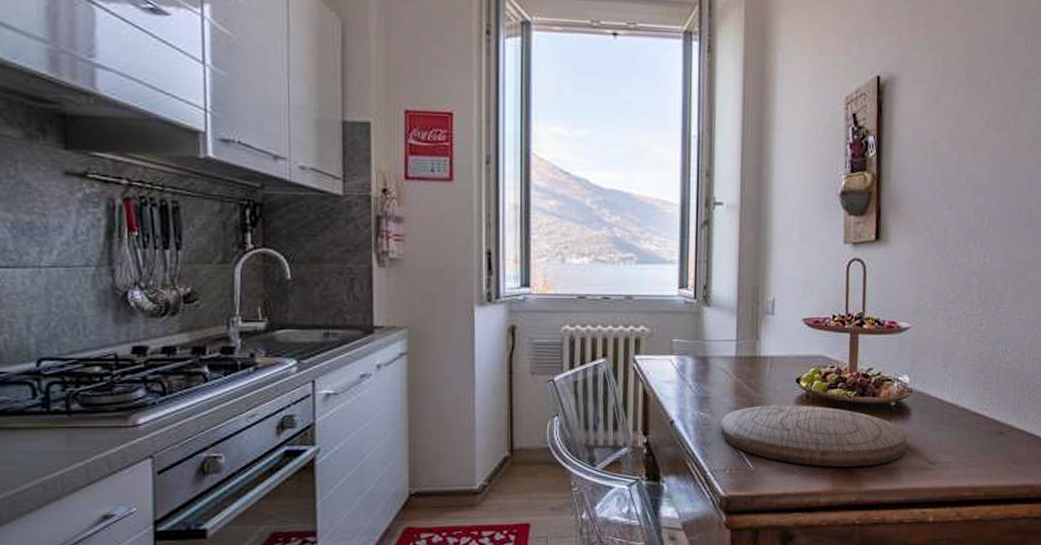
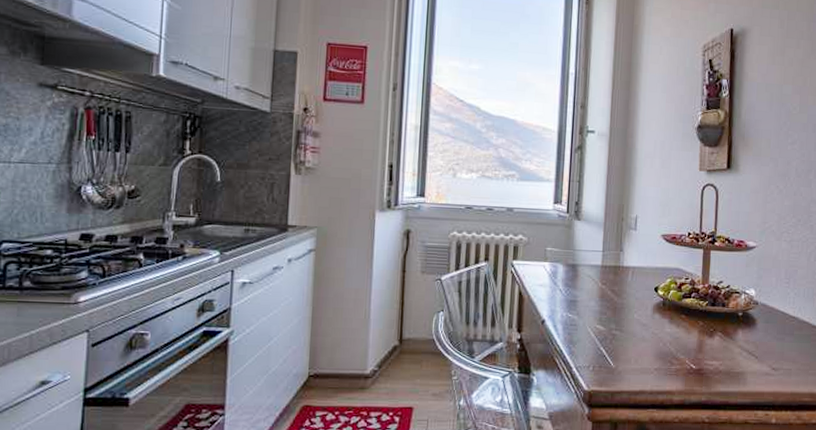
cutting board: present [721,405,908,468] -> none [587,310,753,370]

